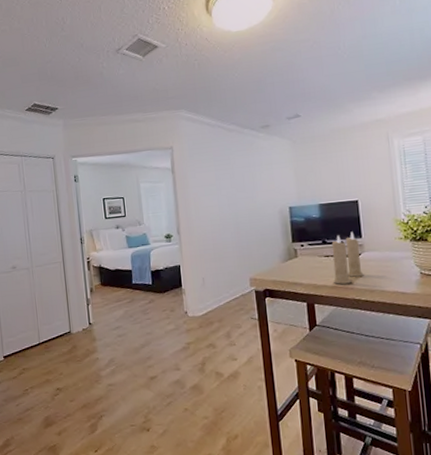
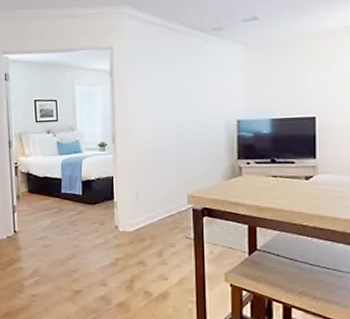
candle: present [331,231,364,284] -> none [280,151,314,208]

